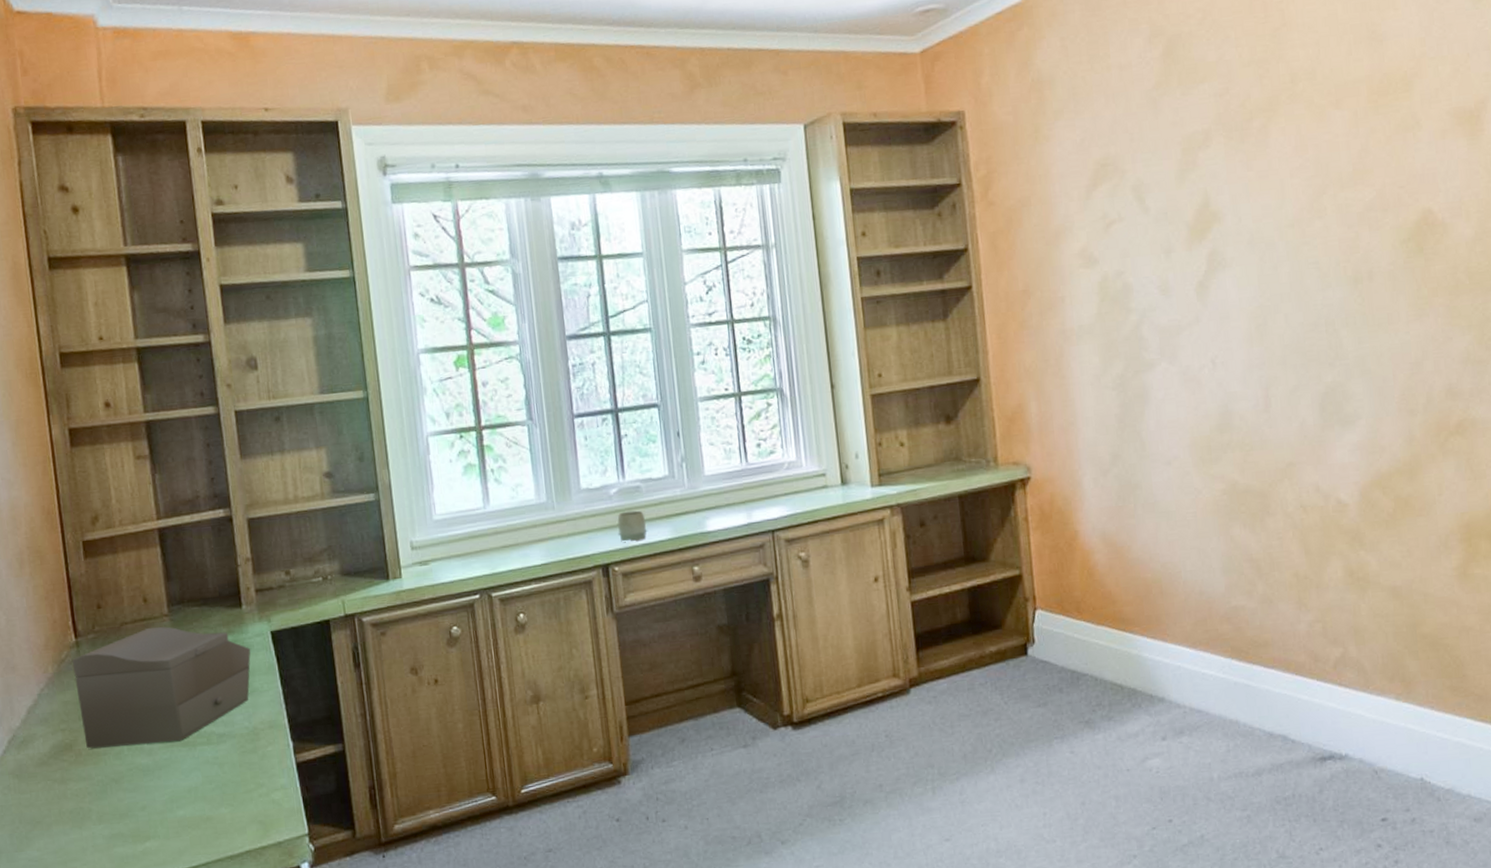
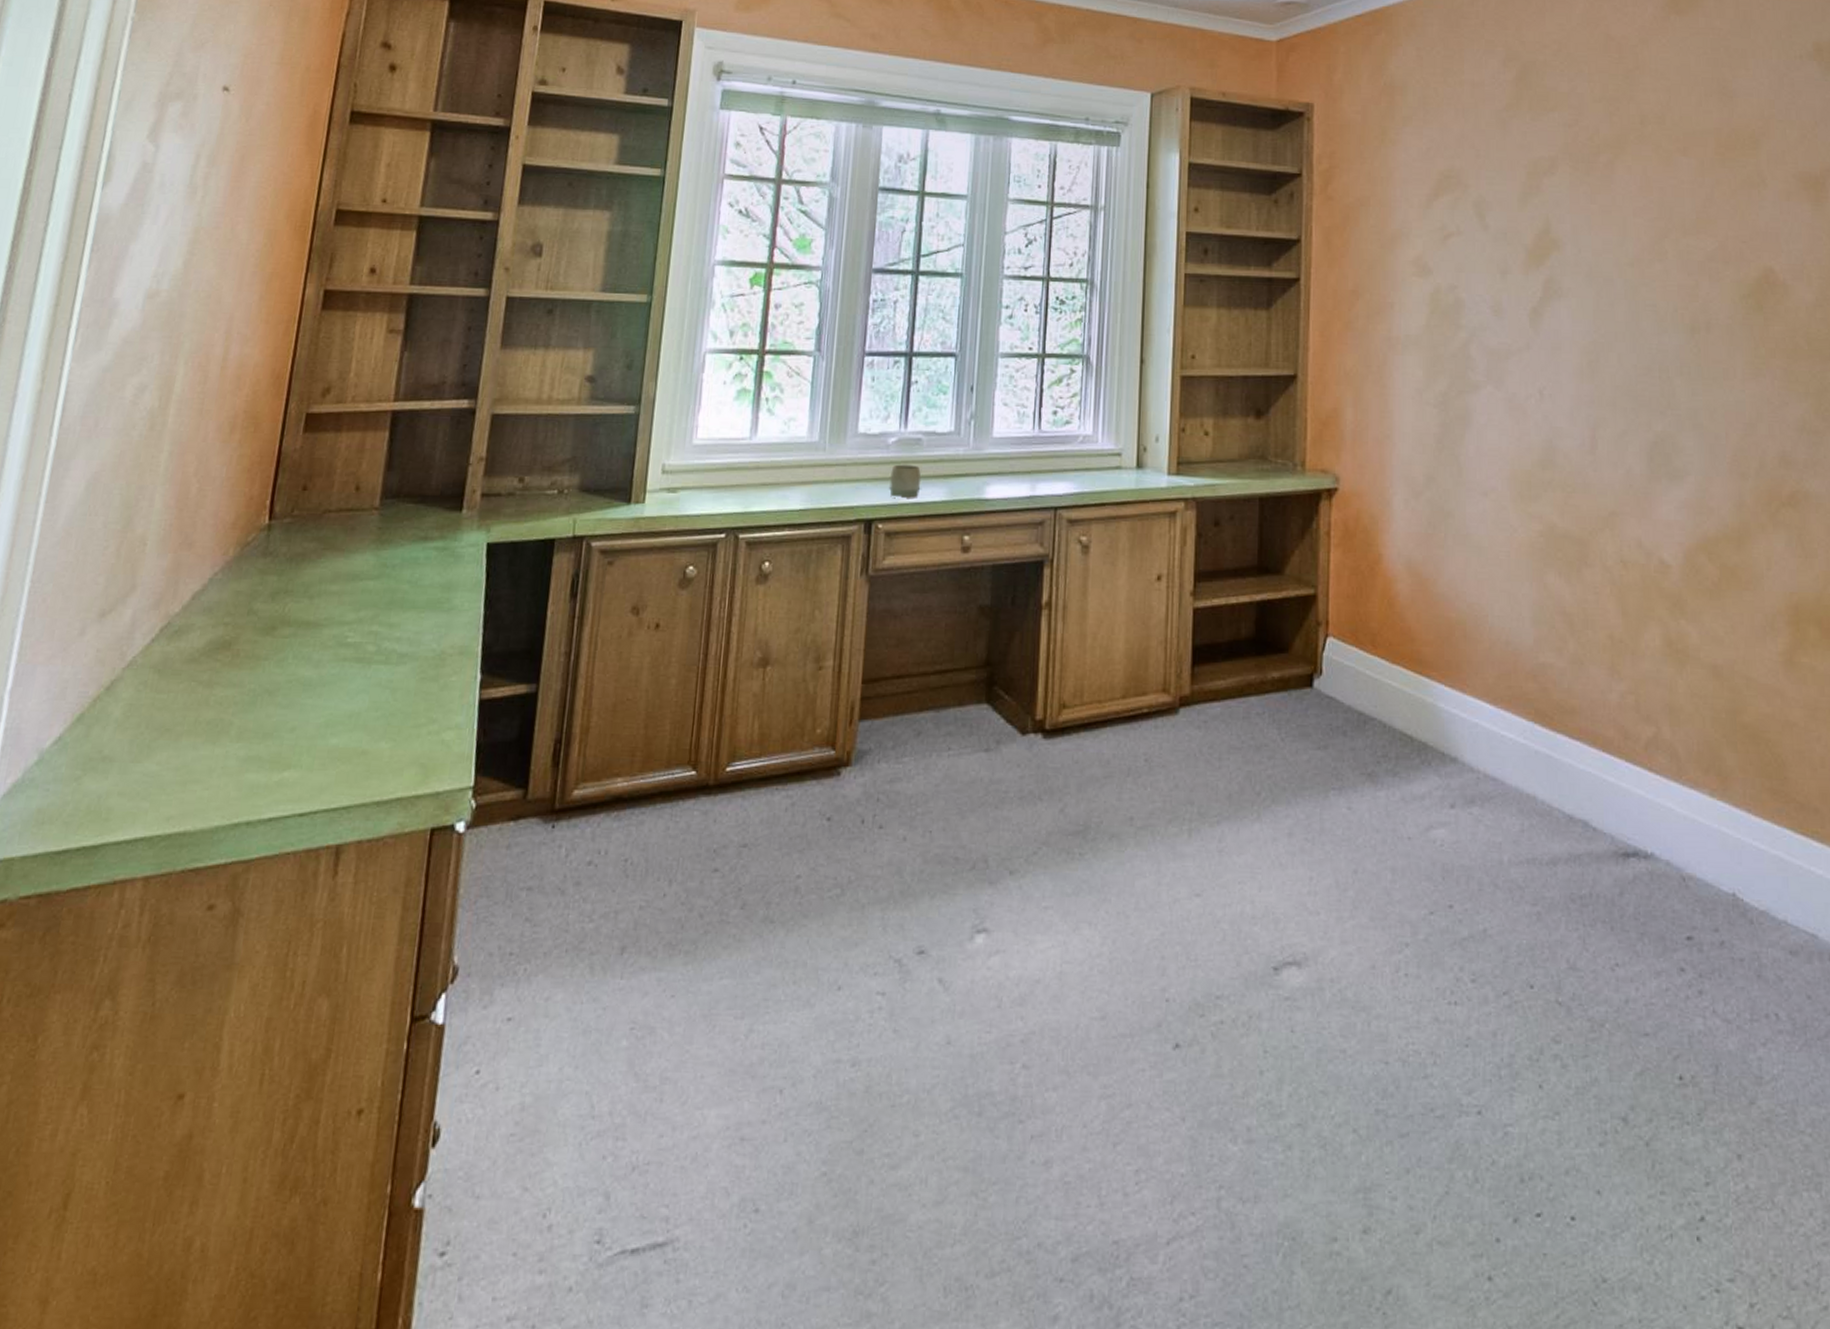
sewing box: present [71,626,251,749] -> none [247,519,461,655]

